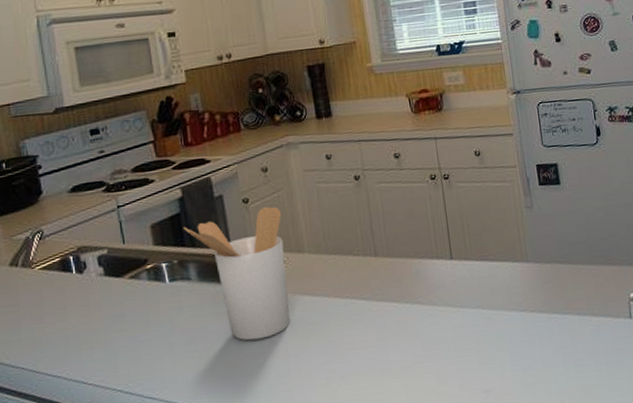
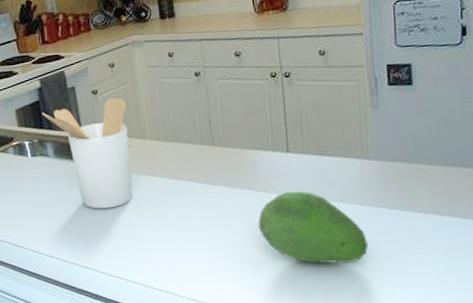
fruit: none [426,301,536,381] -> present [258,191,369,263]

